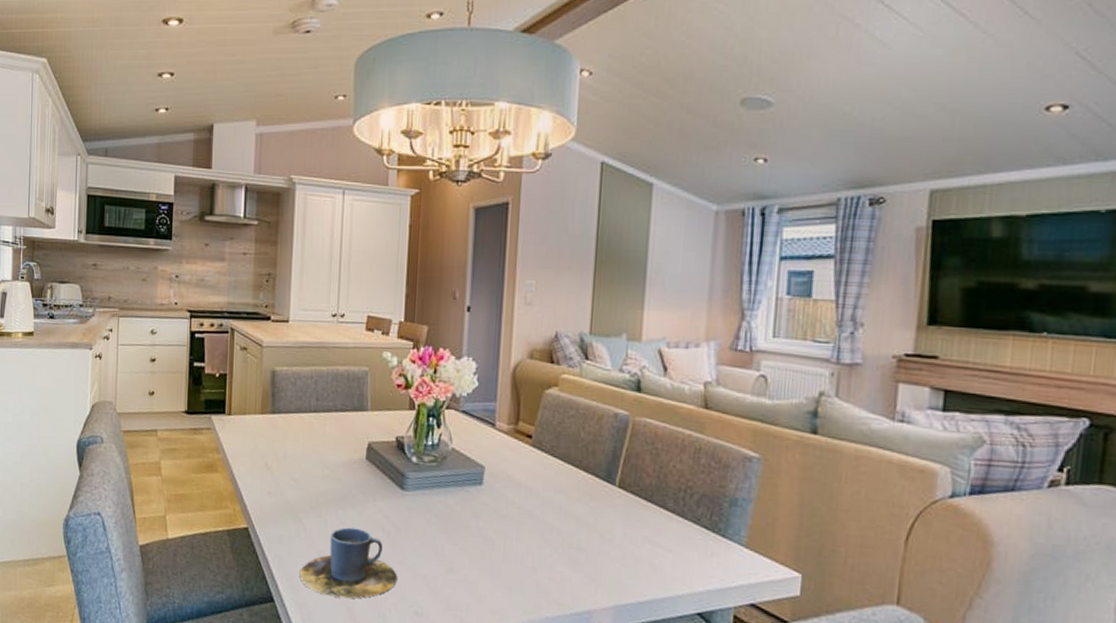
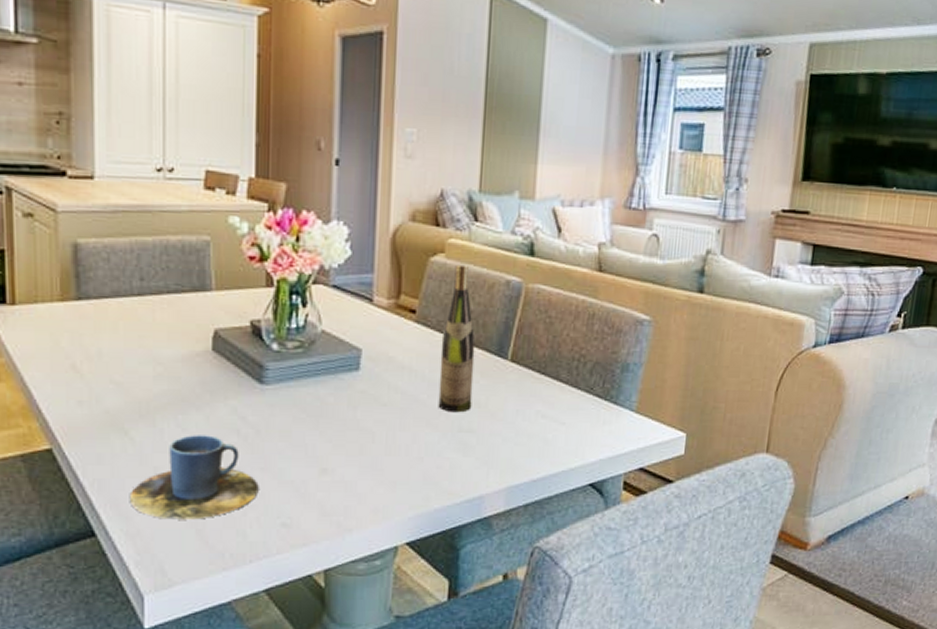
wine bottle: none [550,397,586,531] -> present [438,264,476,413]

